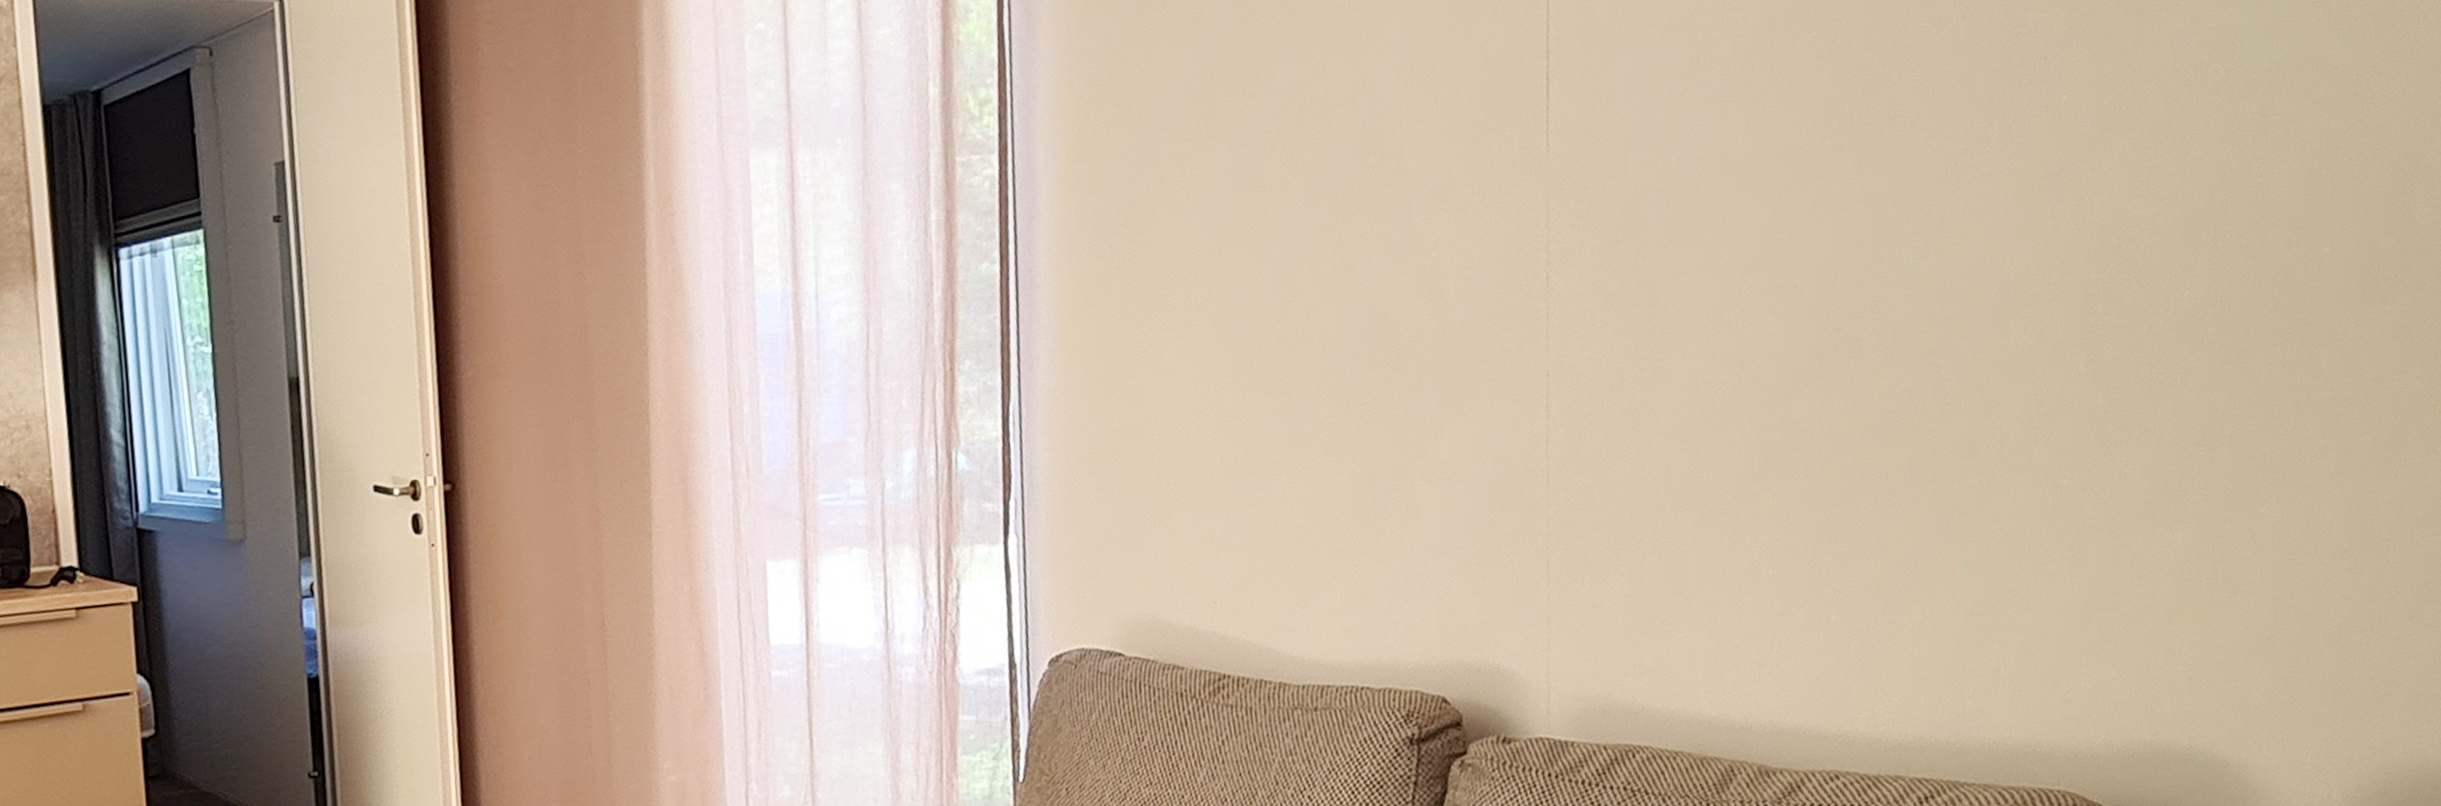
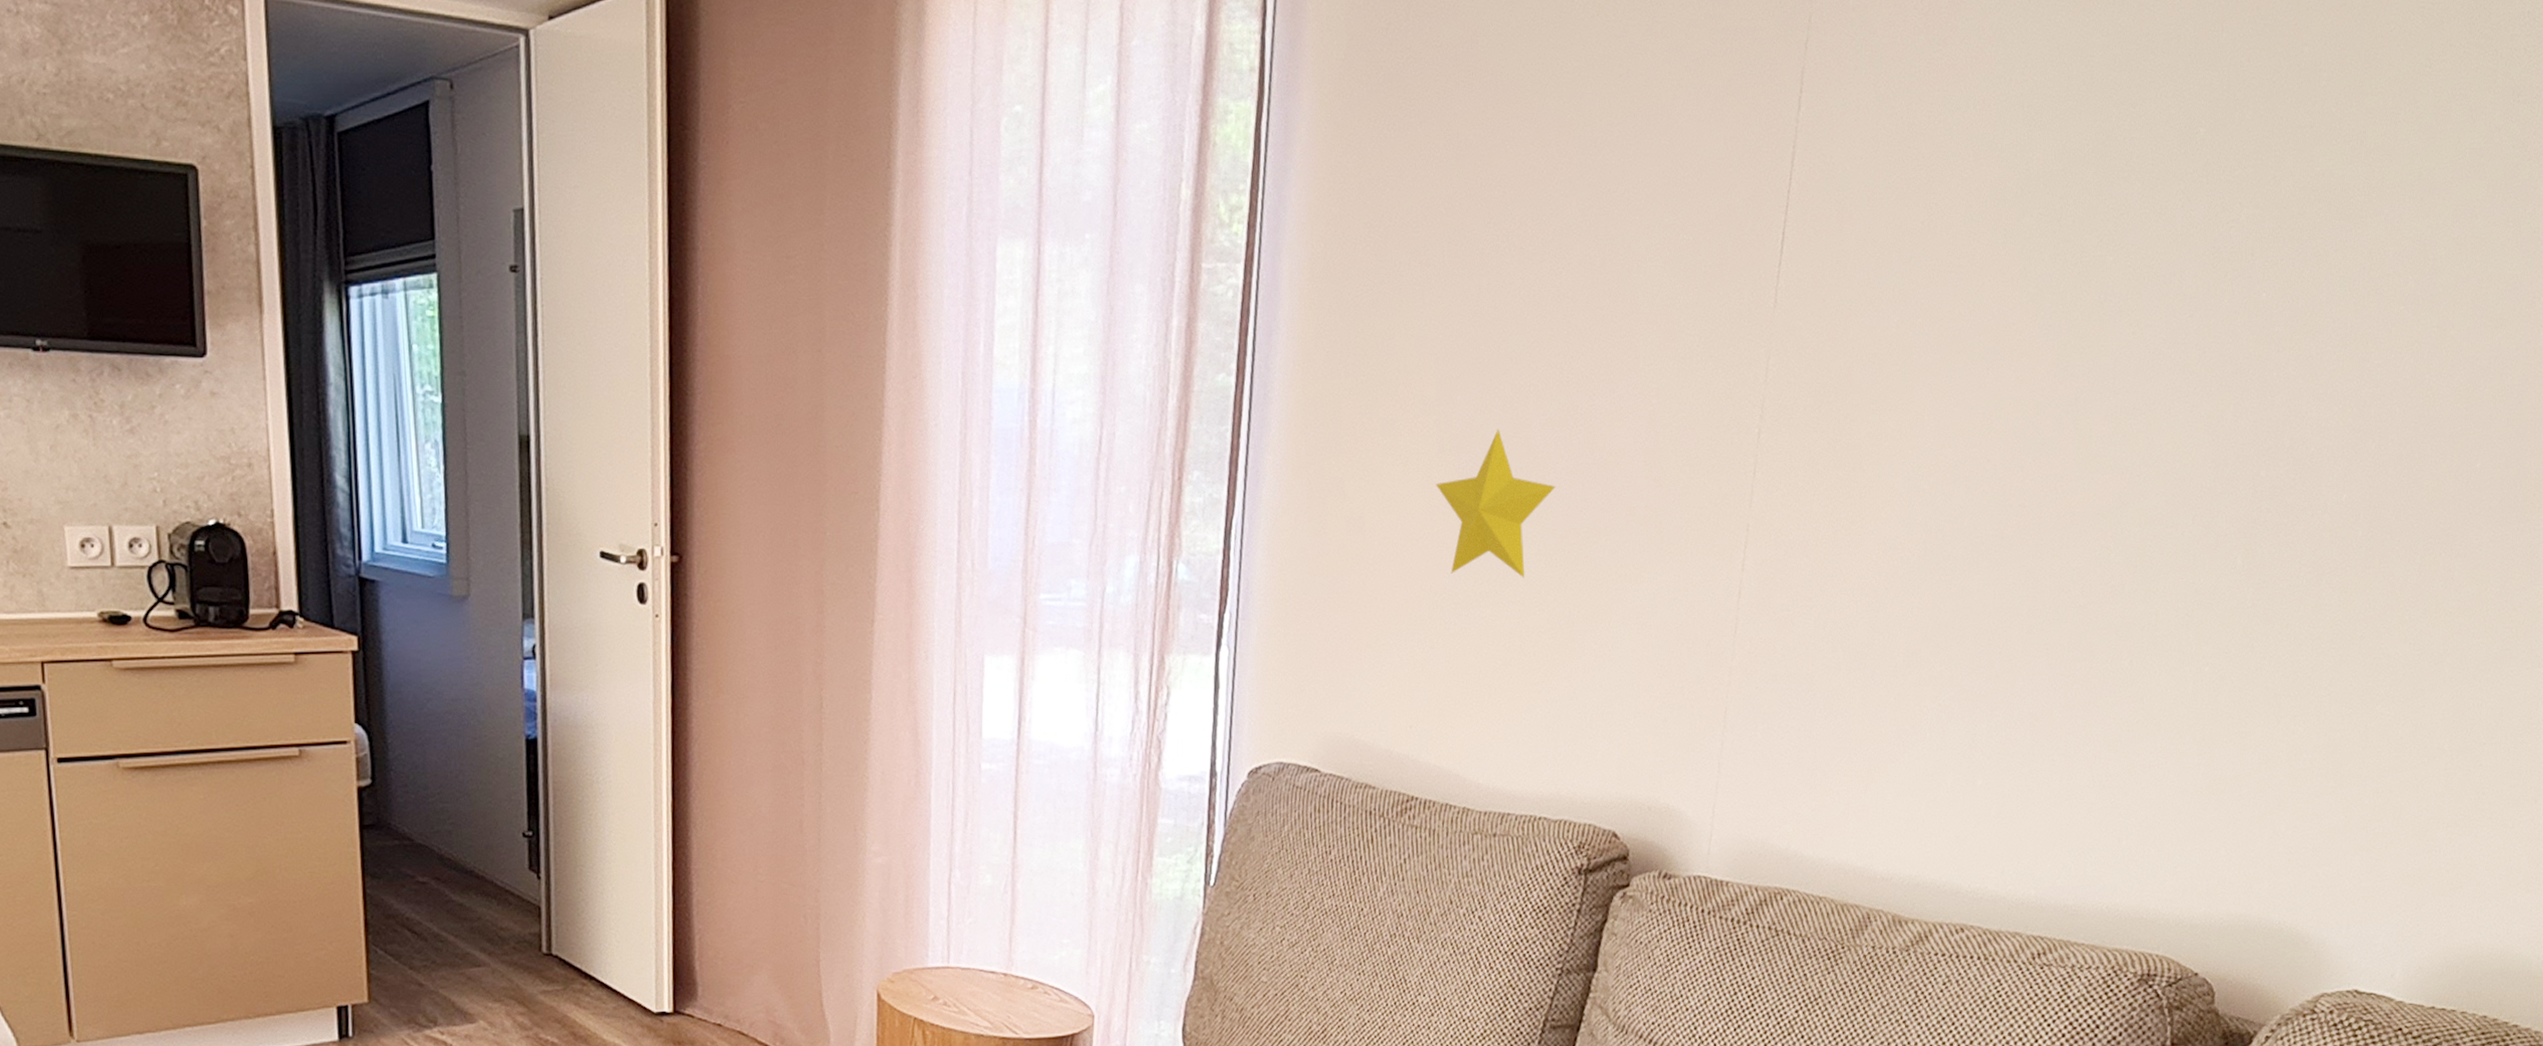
decorative star: none [1215,294,1341,443] -> present [1435,428,1556,578]

